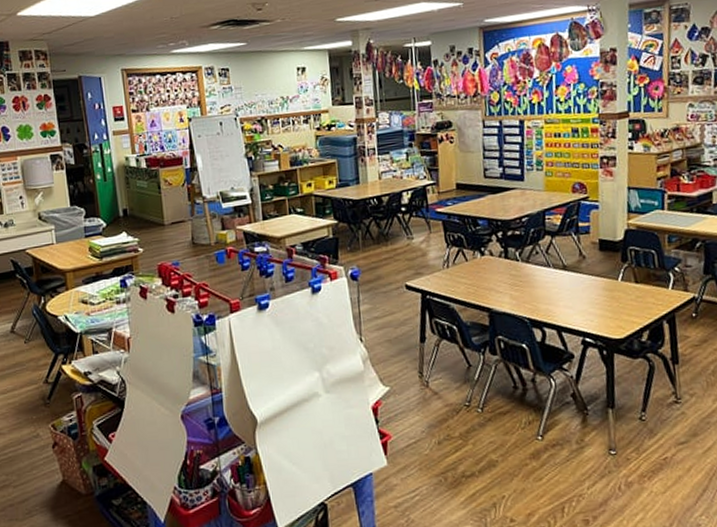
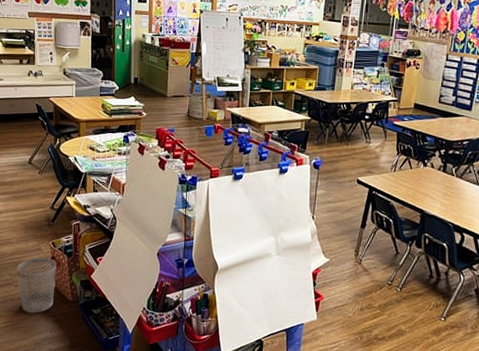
wastebasket: none [13,445,63,519] -> present [17,257,57,314]

